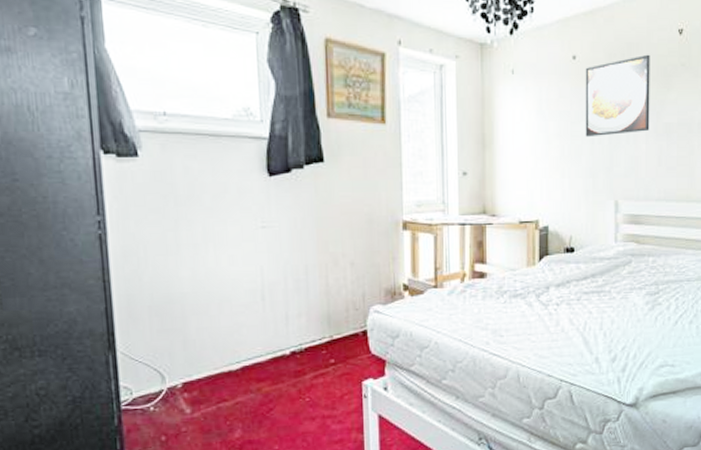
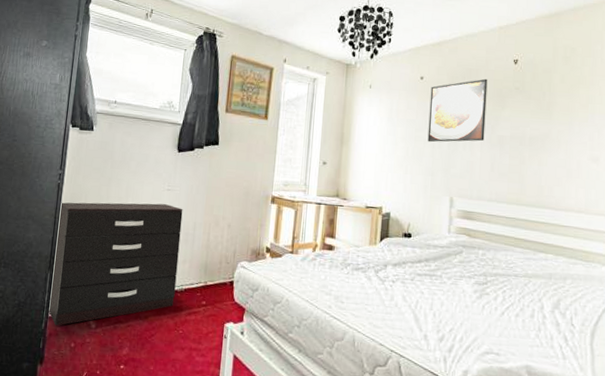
dresser: none [107,246,293,419] -> present [48,202,183,326]

